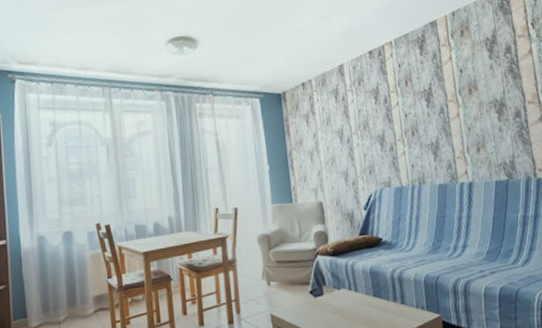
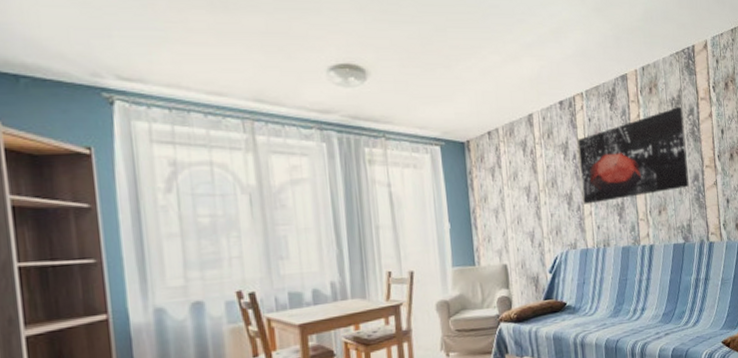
wall art: none [388,45,510,145] -> present [577,106,689,204]

